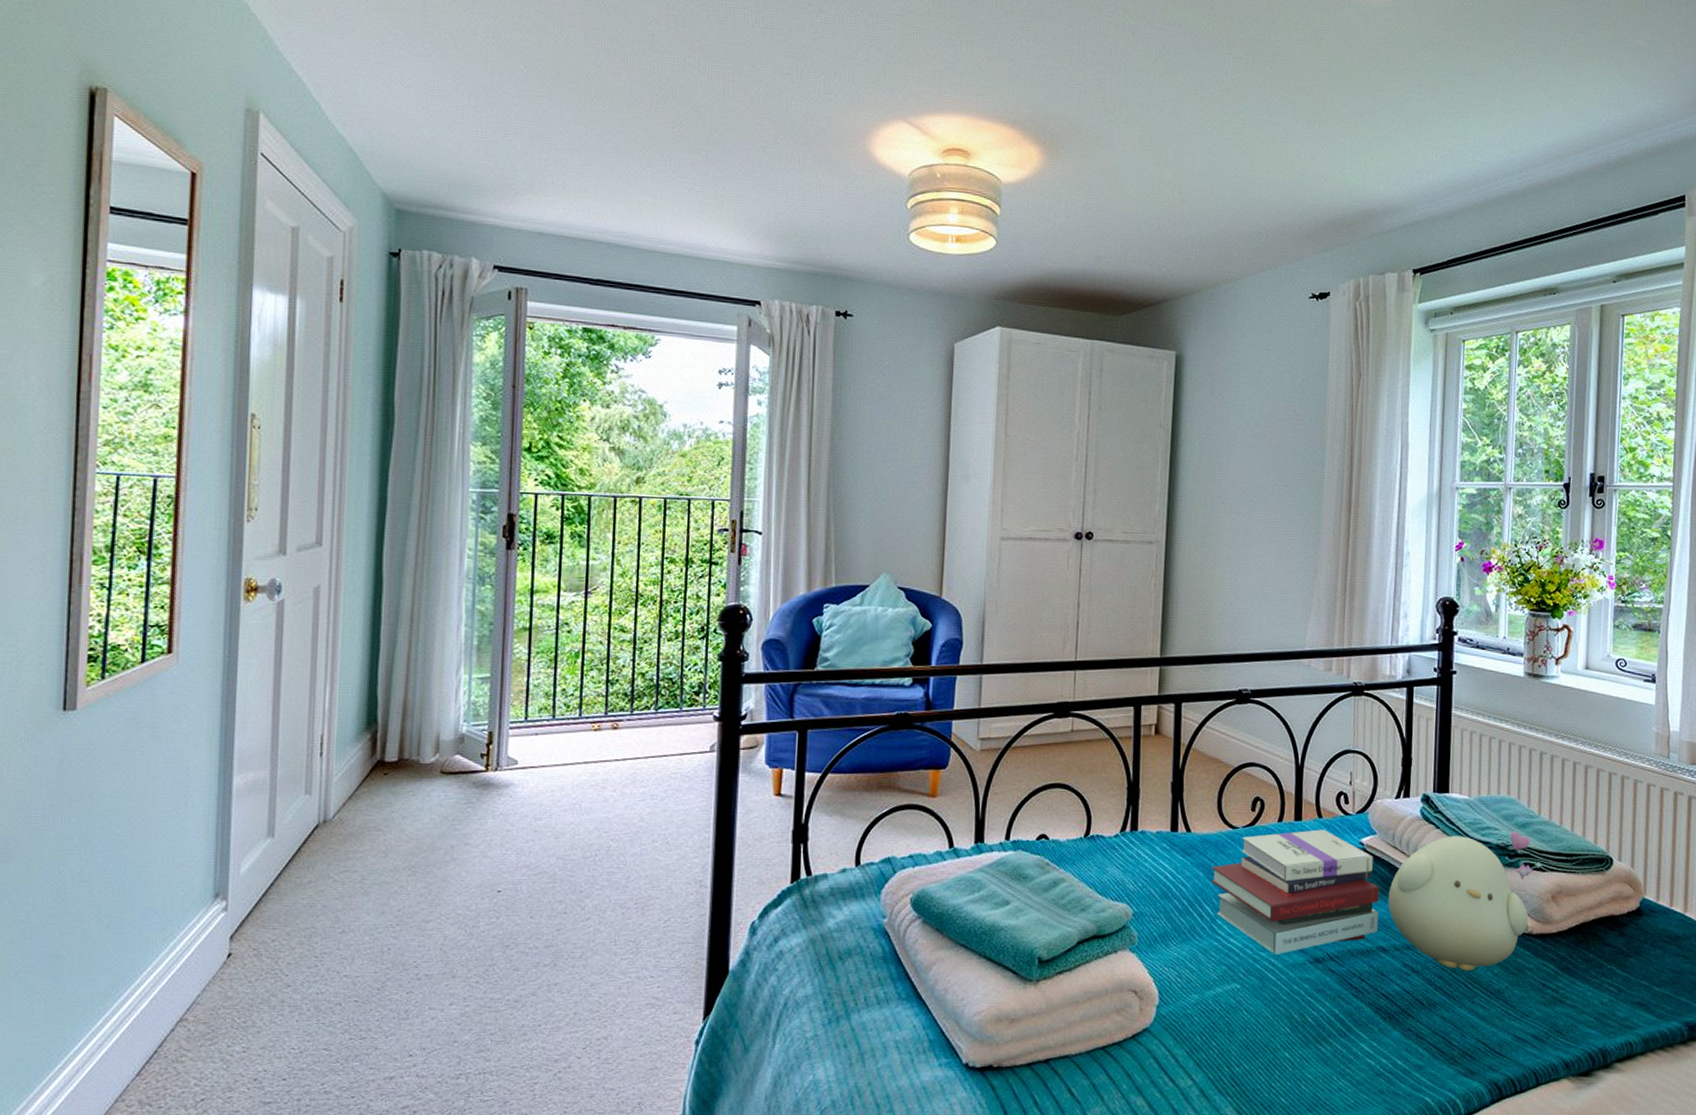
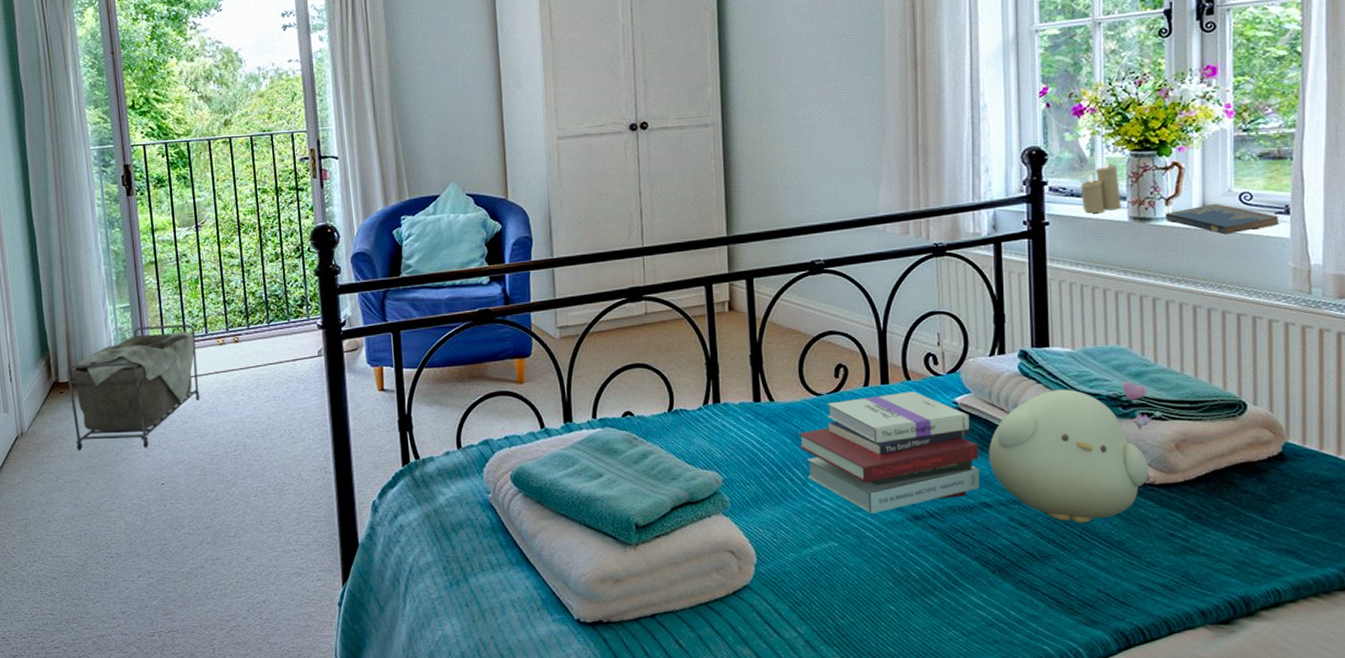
laundry basket: none [395,702,567,847] -> present [66,324,200,451]
candle: none [1485,616,1519,667] -> present [1080,159,1121,214]
hardcover book: none [1554,666,1648,697] -> present [1164,203,1280,235]

